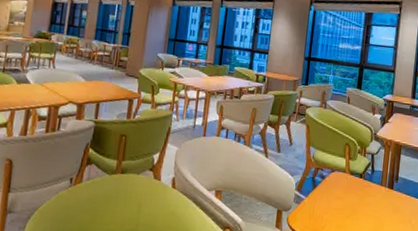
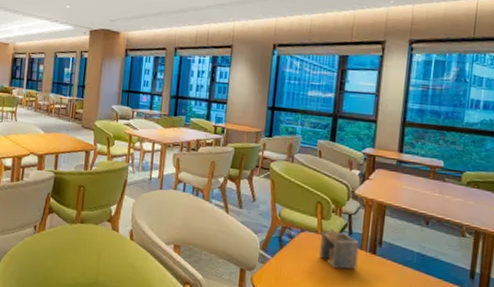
napkin holder: none [347,166,380,204] -> present [319,227,360,270]

